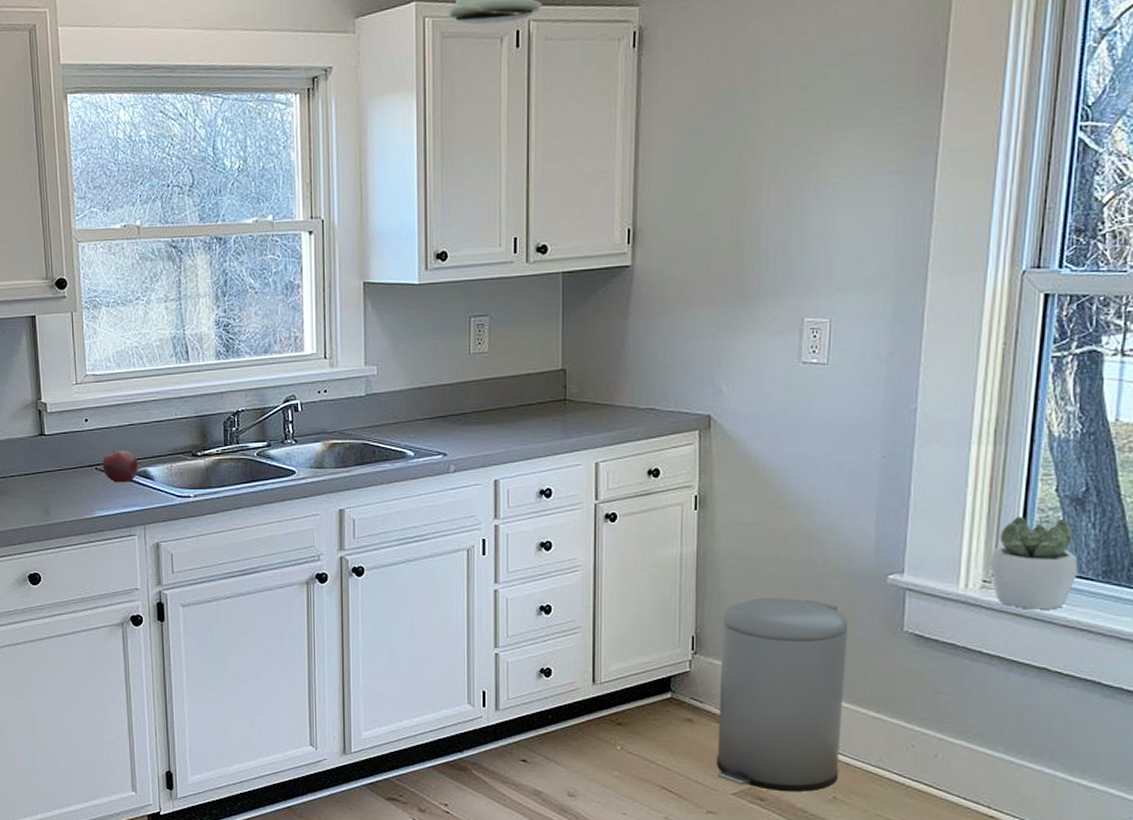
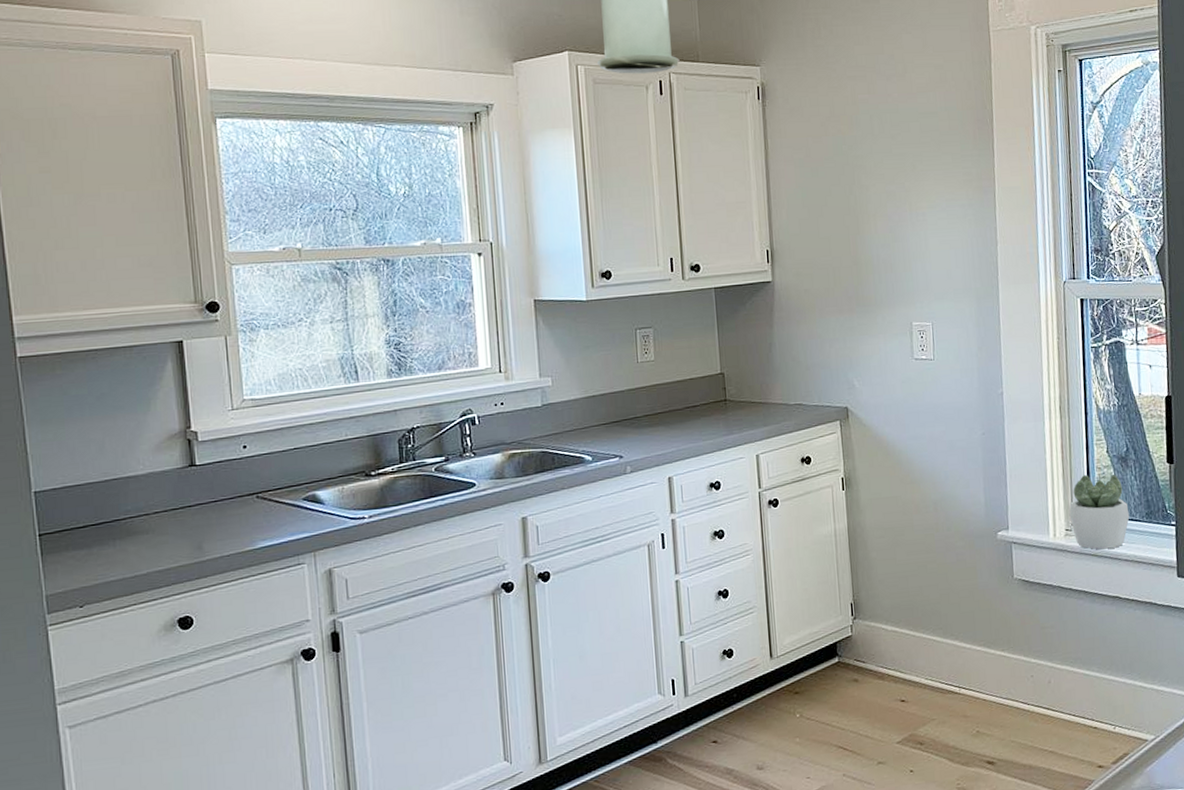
fruit: present [102,450,139,483] -> none [264,474,307,510]
pedal bin: present [717,597,849,792] -> none [873,559,979,734]

